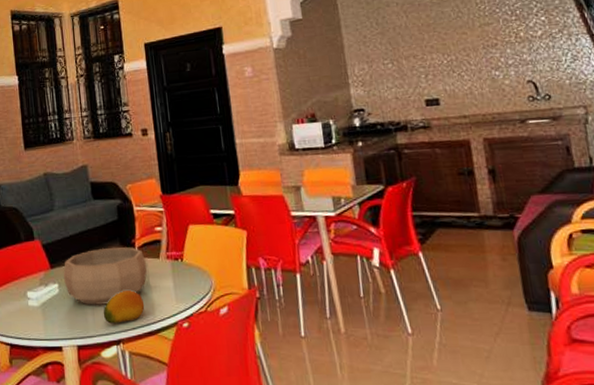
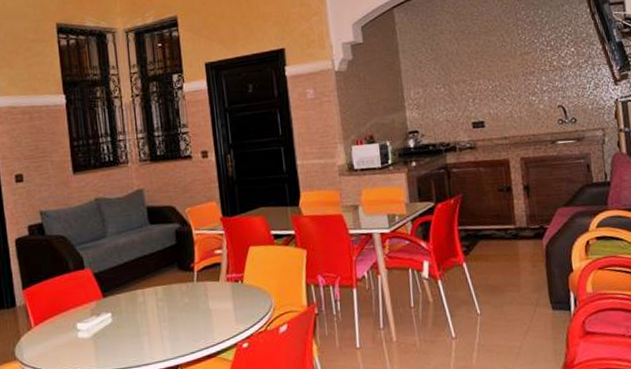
decorative bowl: present [63,247,148,305] -> none [117,271,207,333]
fruit: present [103,290,145,324] -> none [160,315,204,350]

